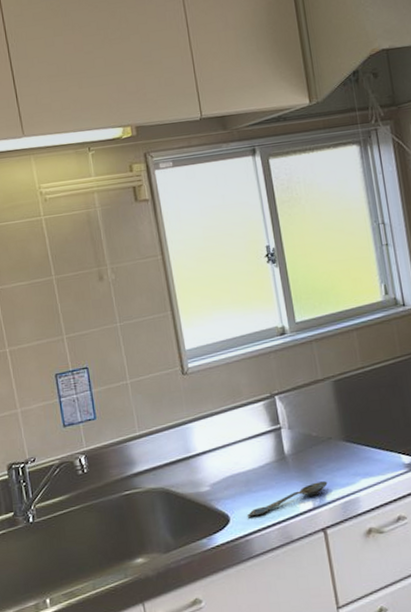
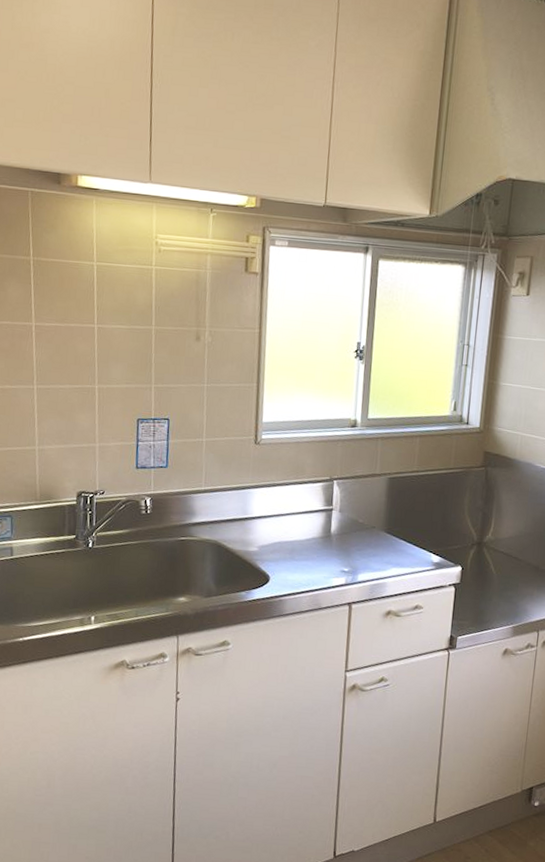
spoon: present [247,481,328,517] -> none [285,562,362,582]

